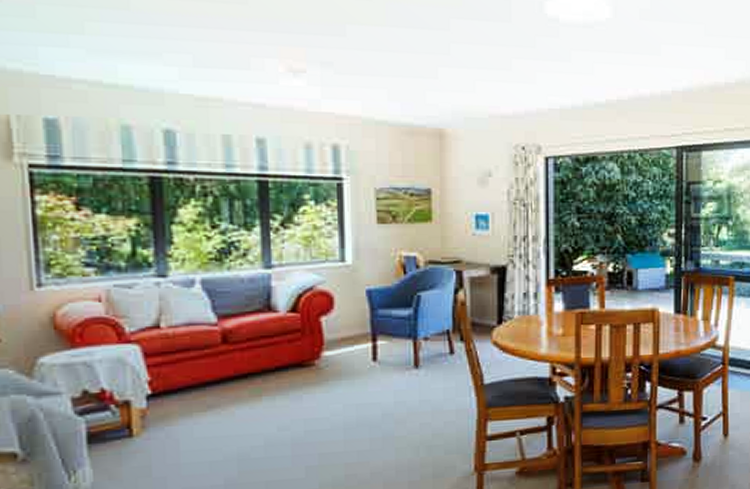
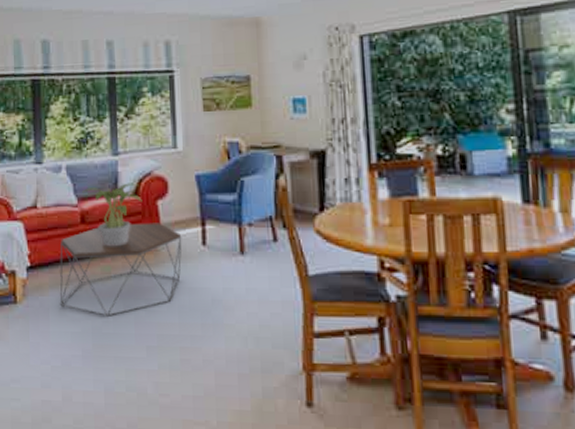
coffee table: none [193,340,350,441] -> present [59,222,182,317]
potted plant: none [224,298,302,368] -> present [82,183,142,247]

